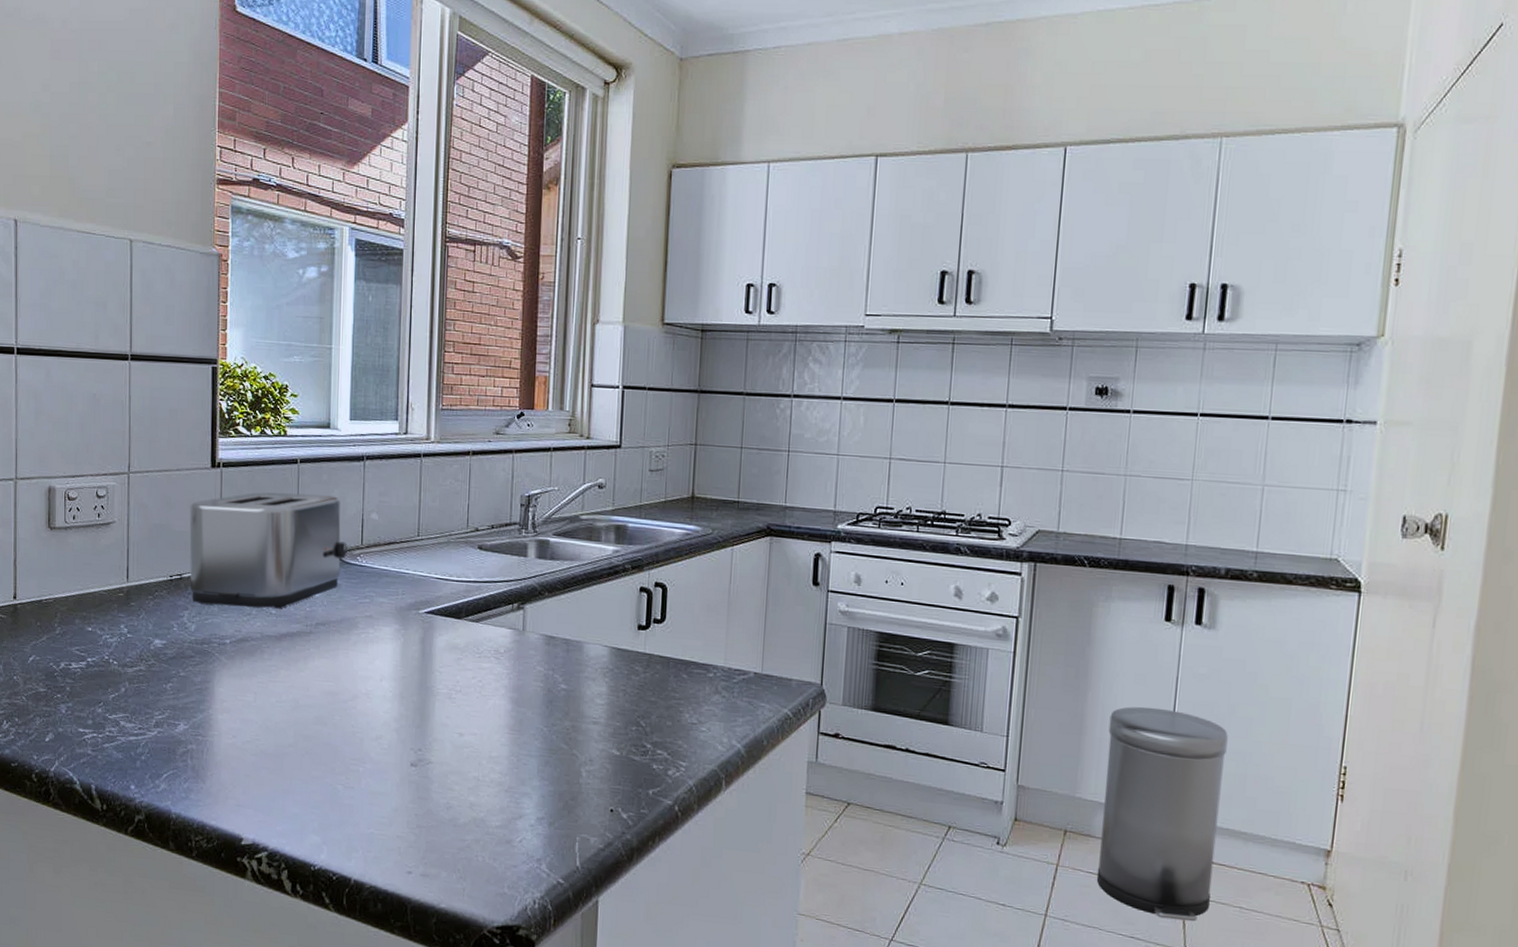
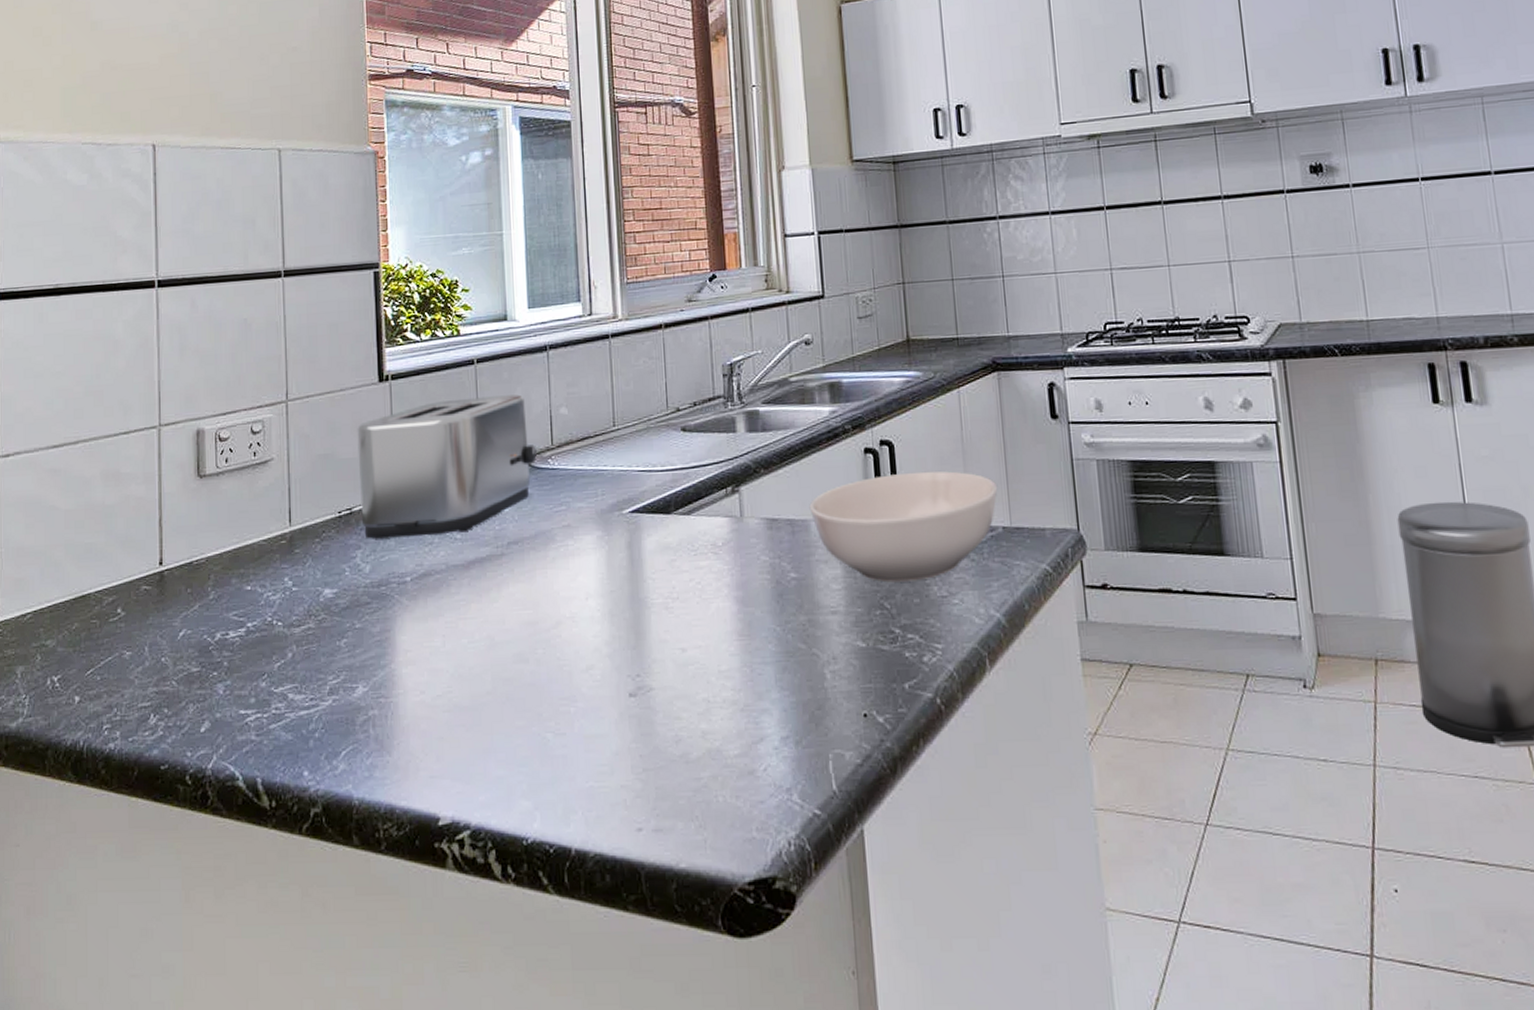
bowl: none [584,613,755,707] -> present [809,470,998,583]

